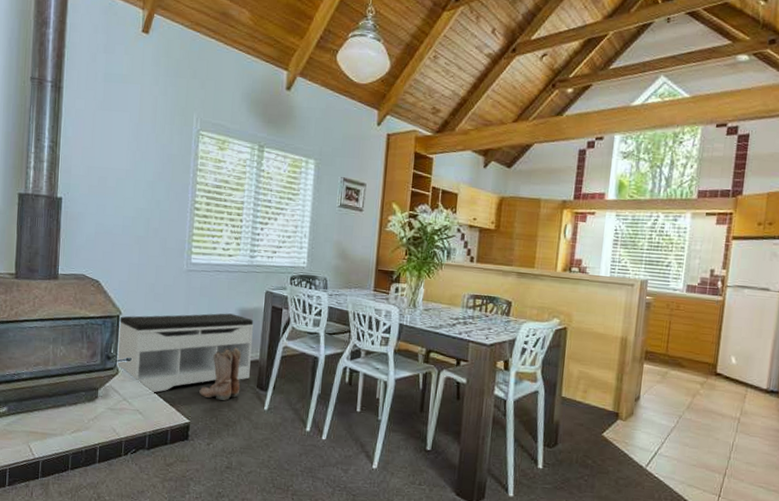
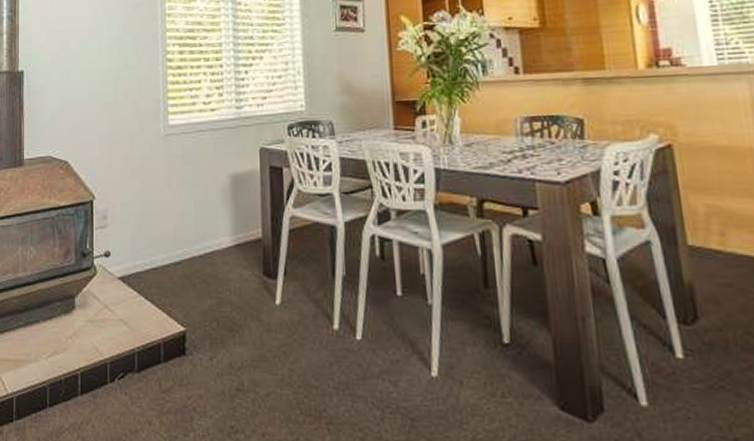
bench: present [116,313,254,393] -> none [92,182,253,295]
boots: present [199,347,242,401] -> none [193,225,242,297]

